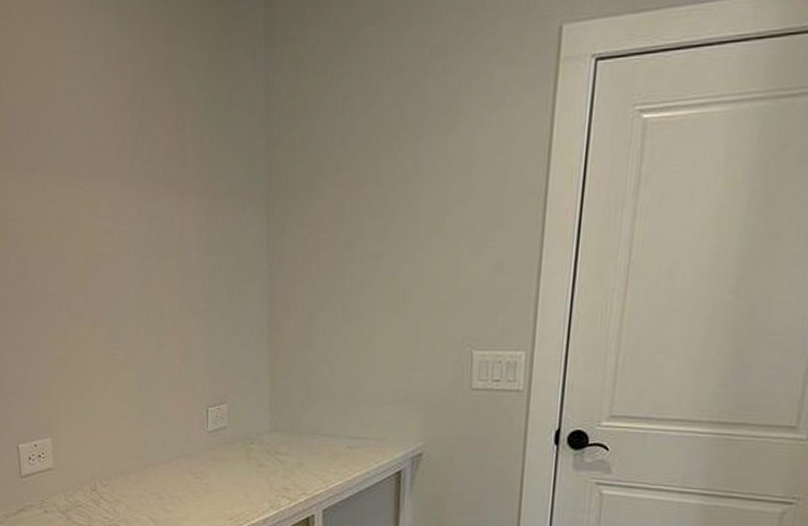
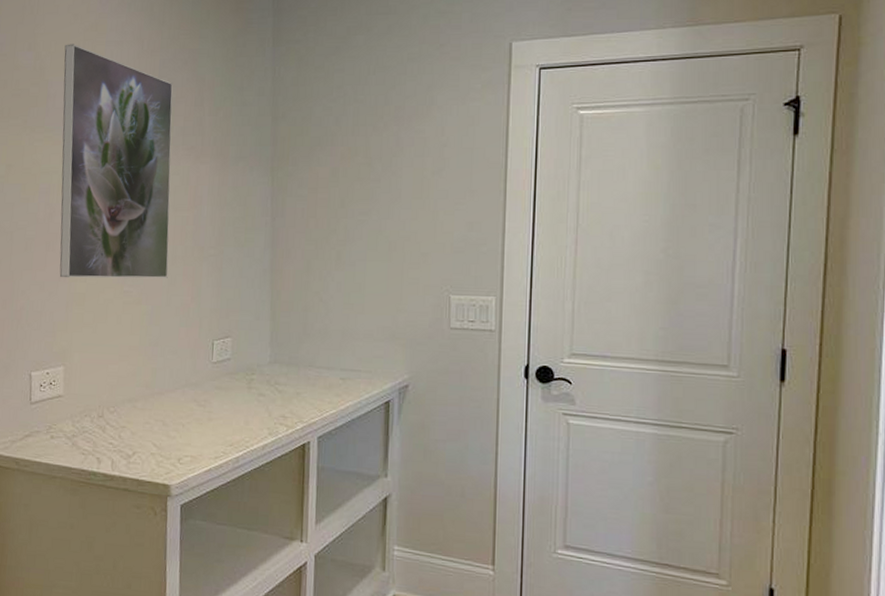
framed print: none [21,57,155,341] -> present [59,44,173,279]

